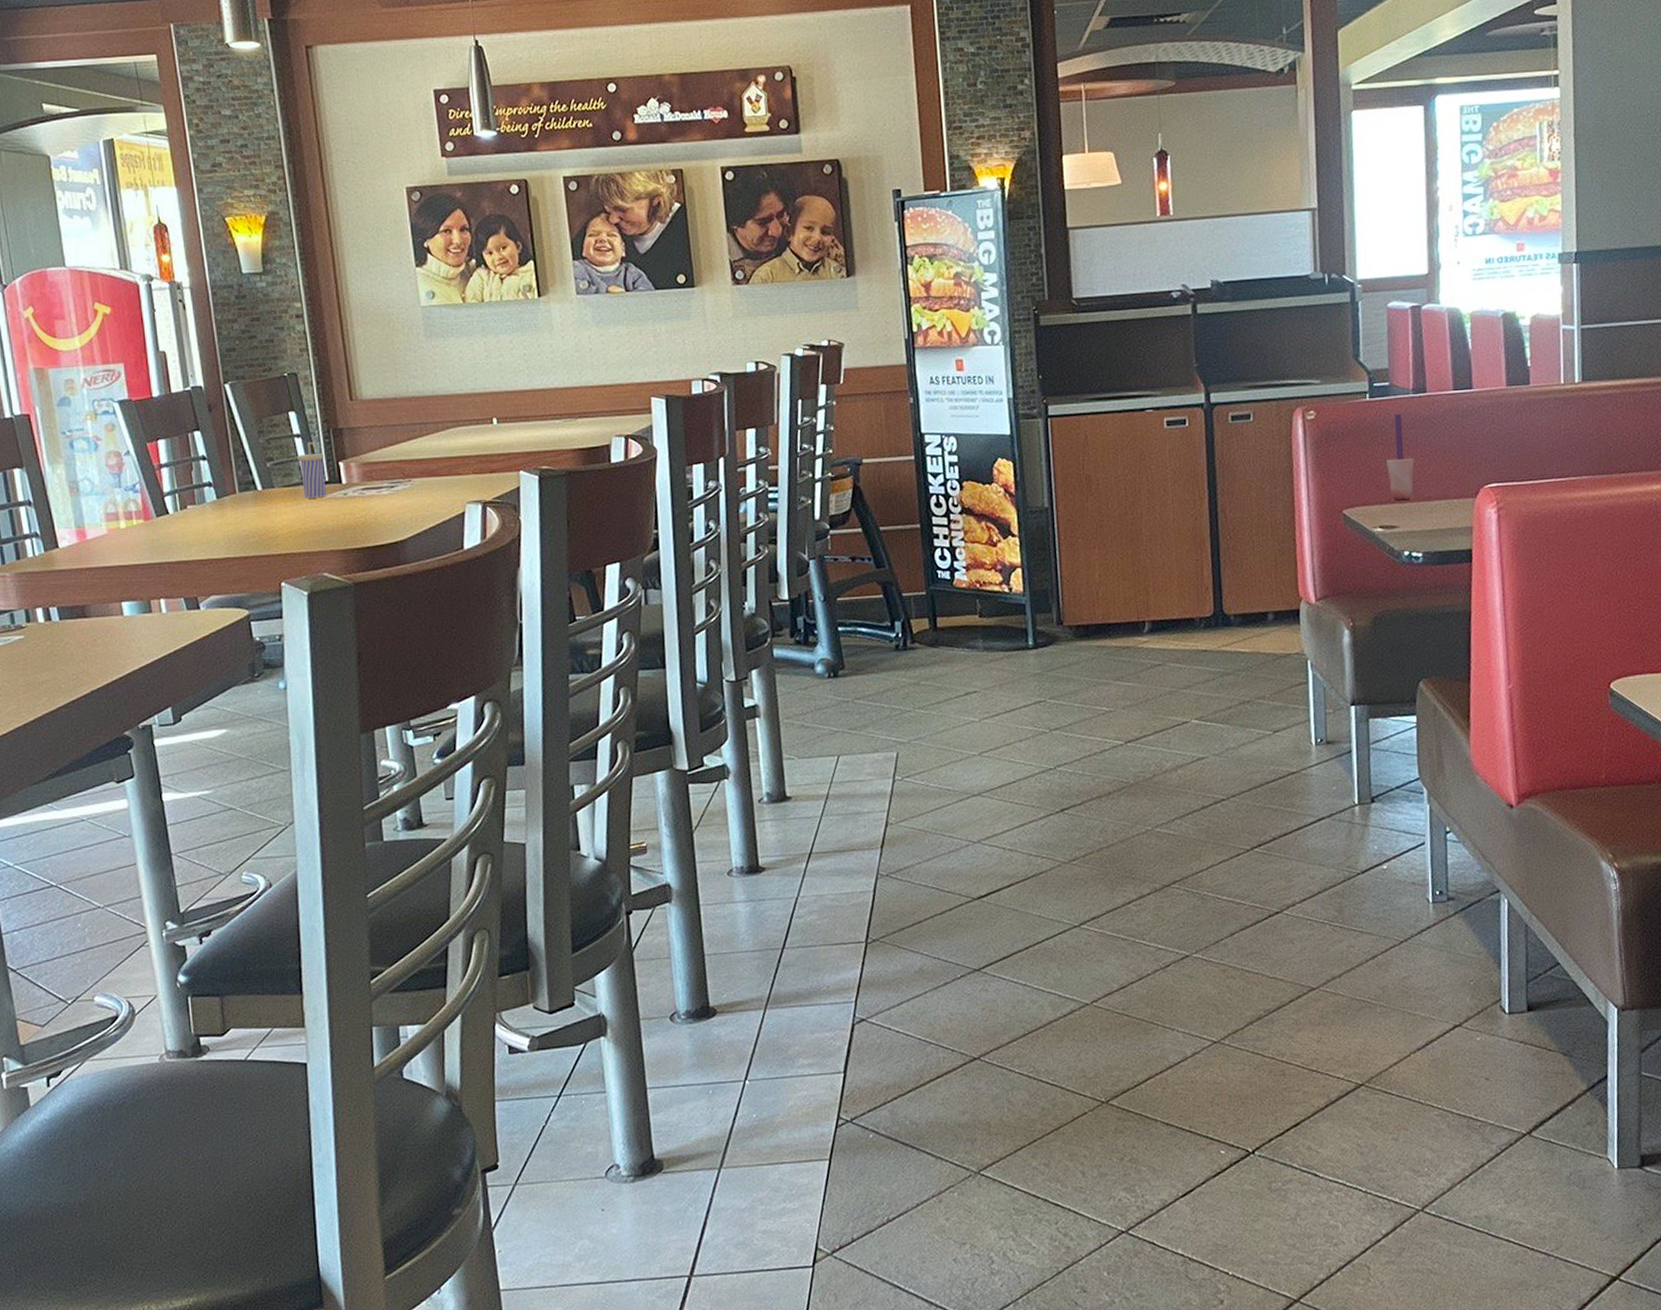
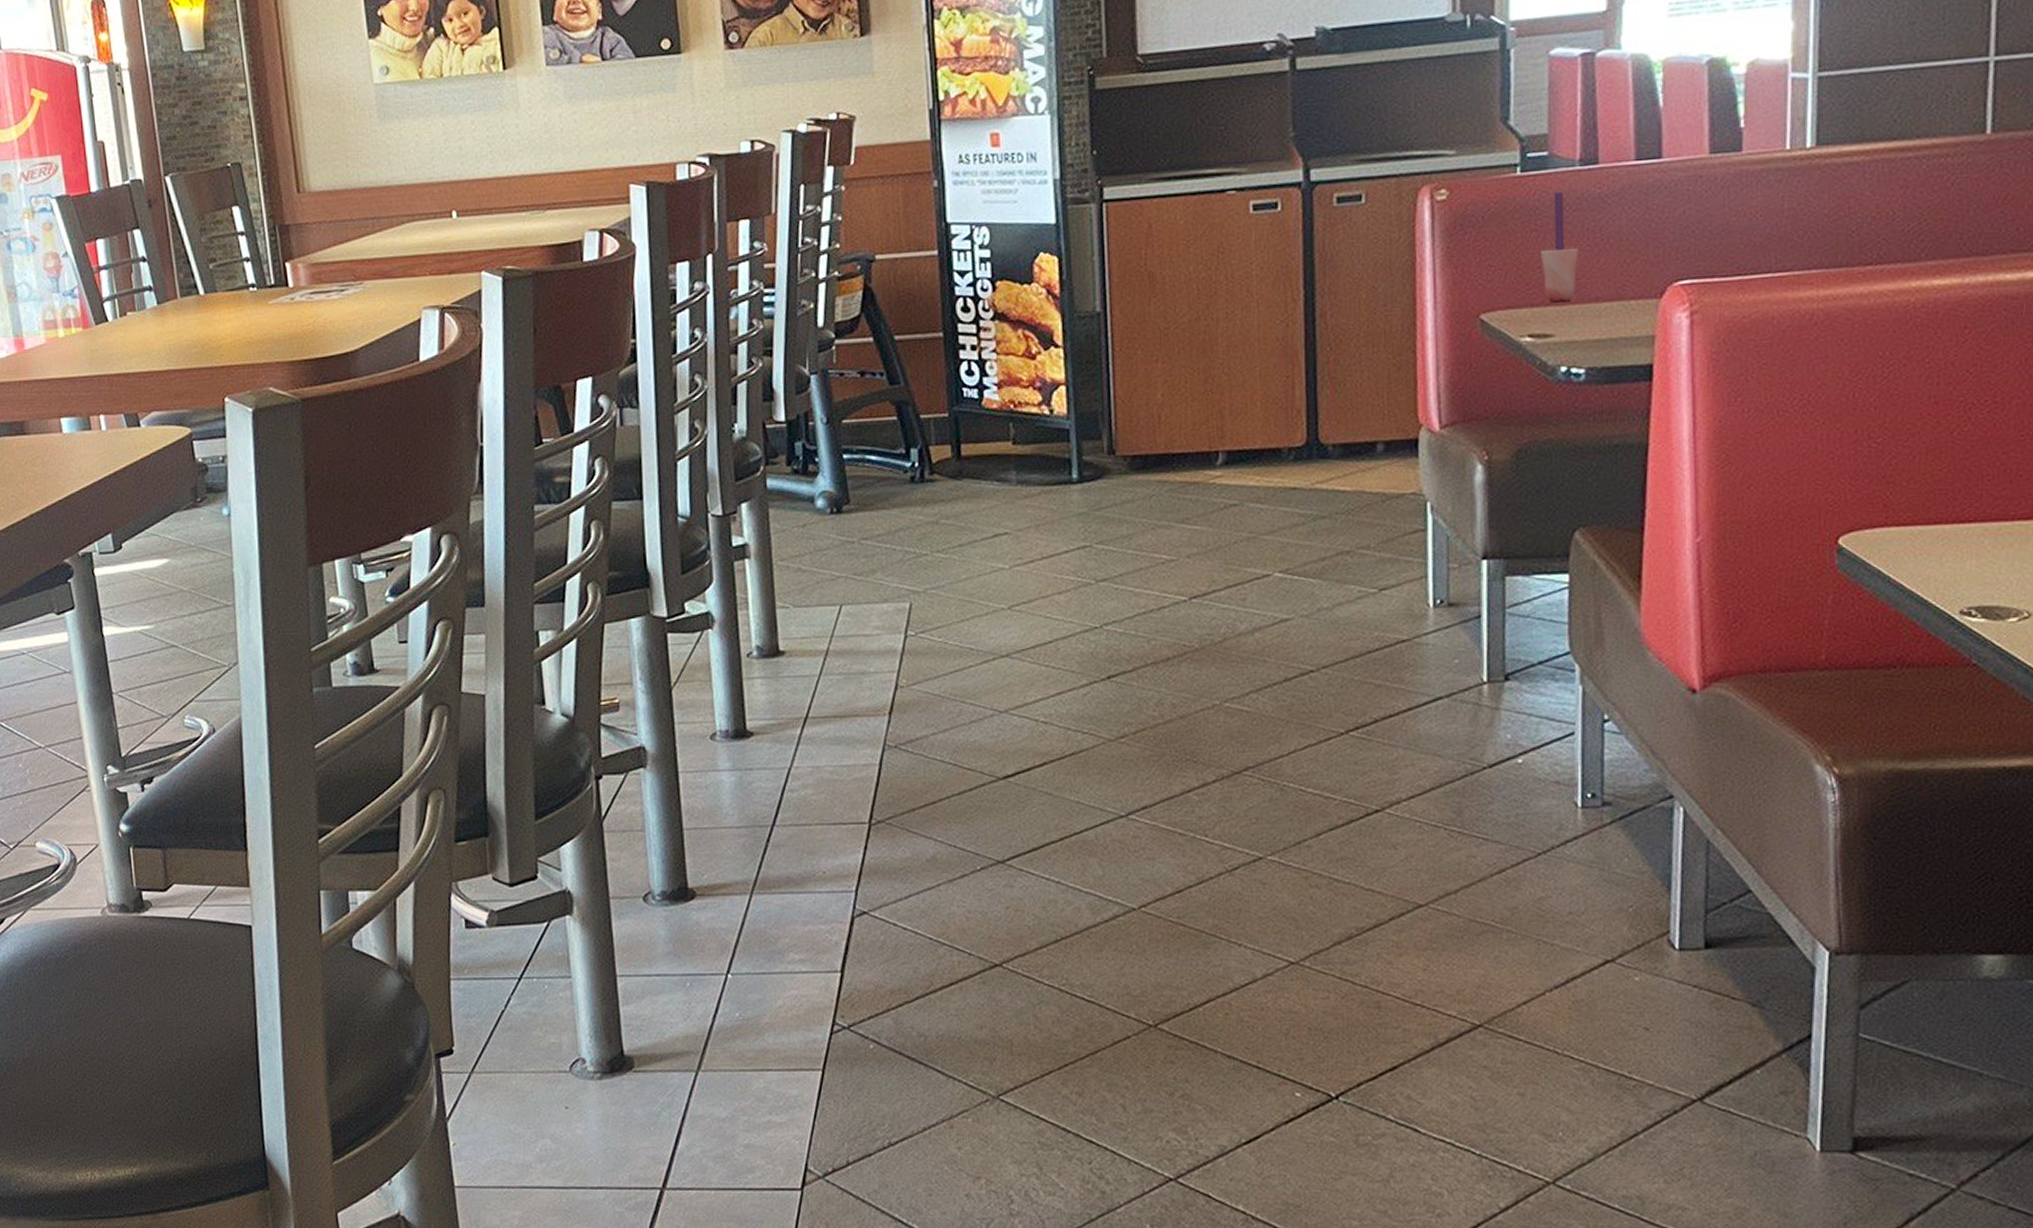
beverage cup: present [296,442,327,499] -> none [240,240,273,304]

